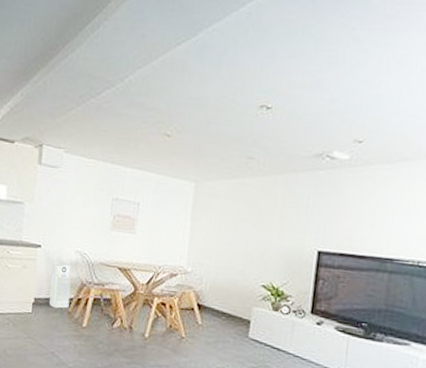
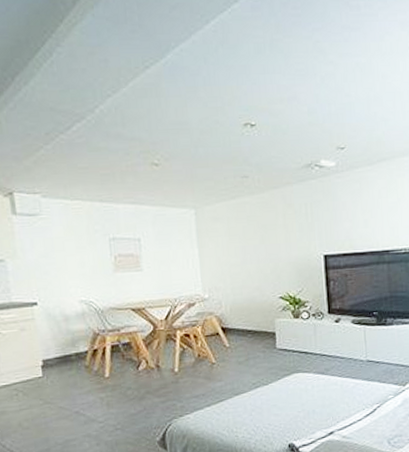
air purifier: present [49,263,72,309] -> none [55,316,85,366]

